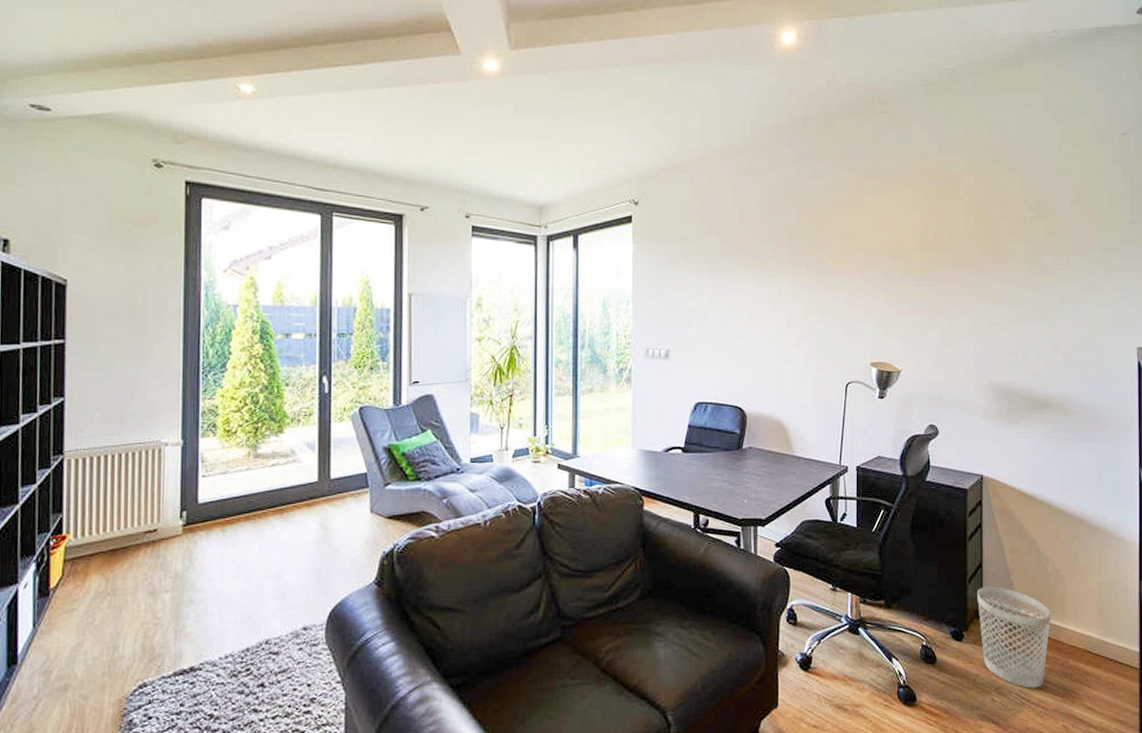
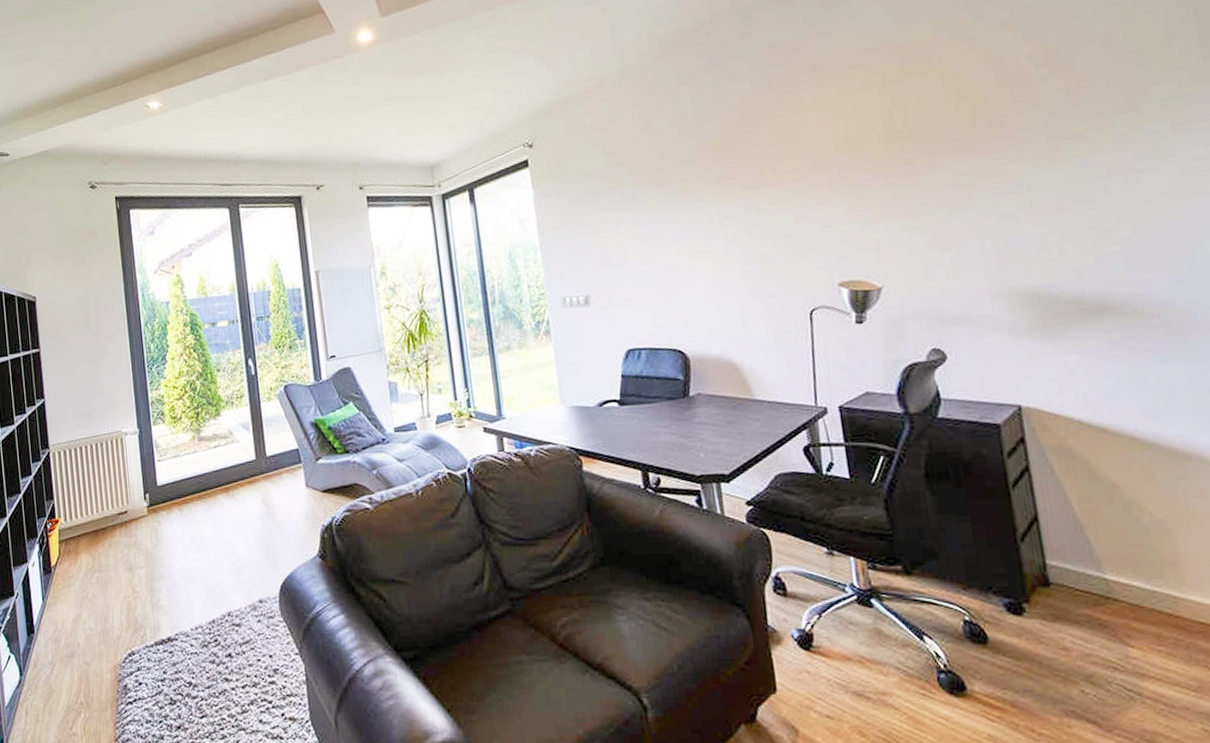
wastebasket: present [977,586,1051,689] -> none [1036,545,1162,678]

